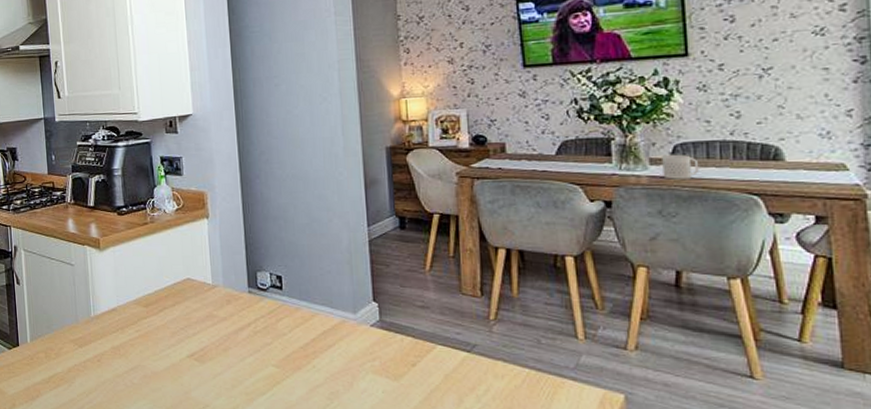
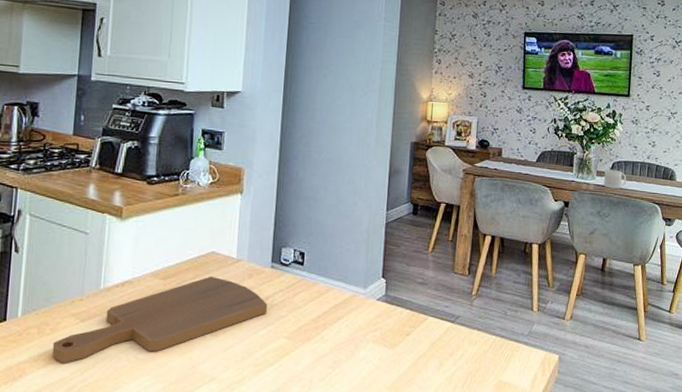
cutting board: none [59,302,250,386] -> present [52,276,267,363]

